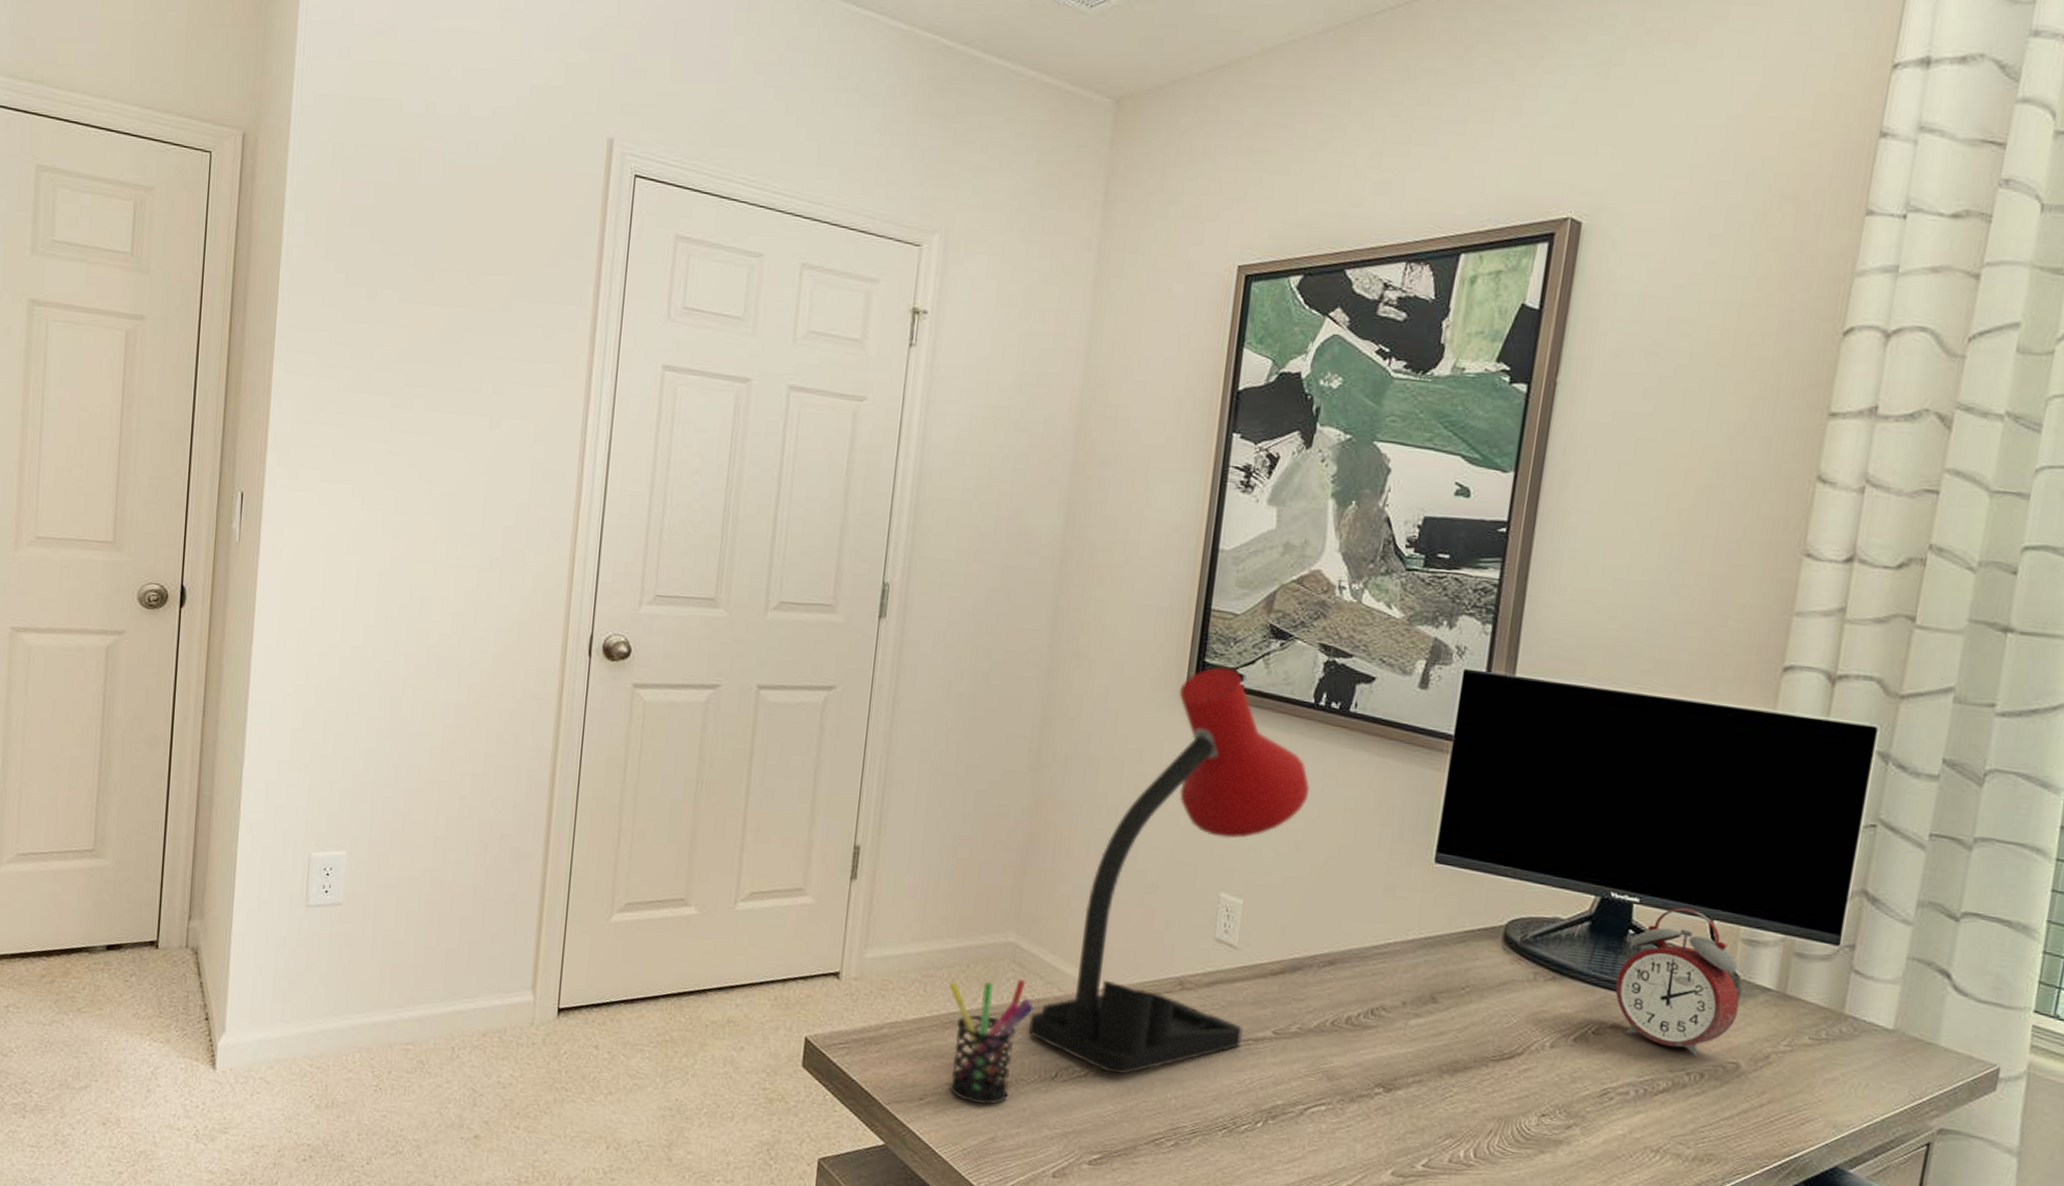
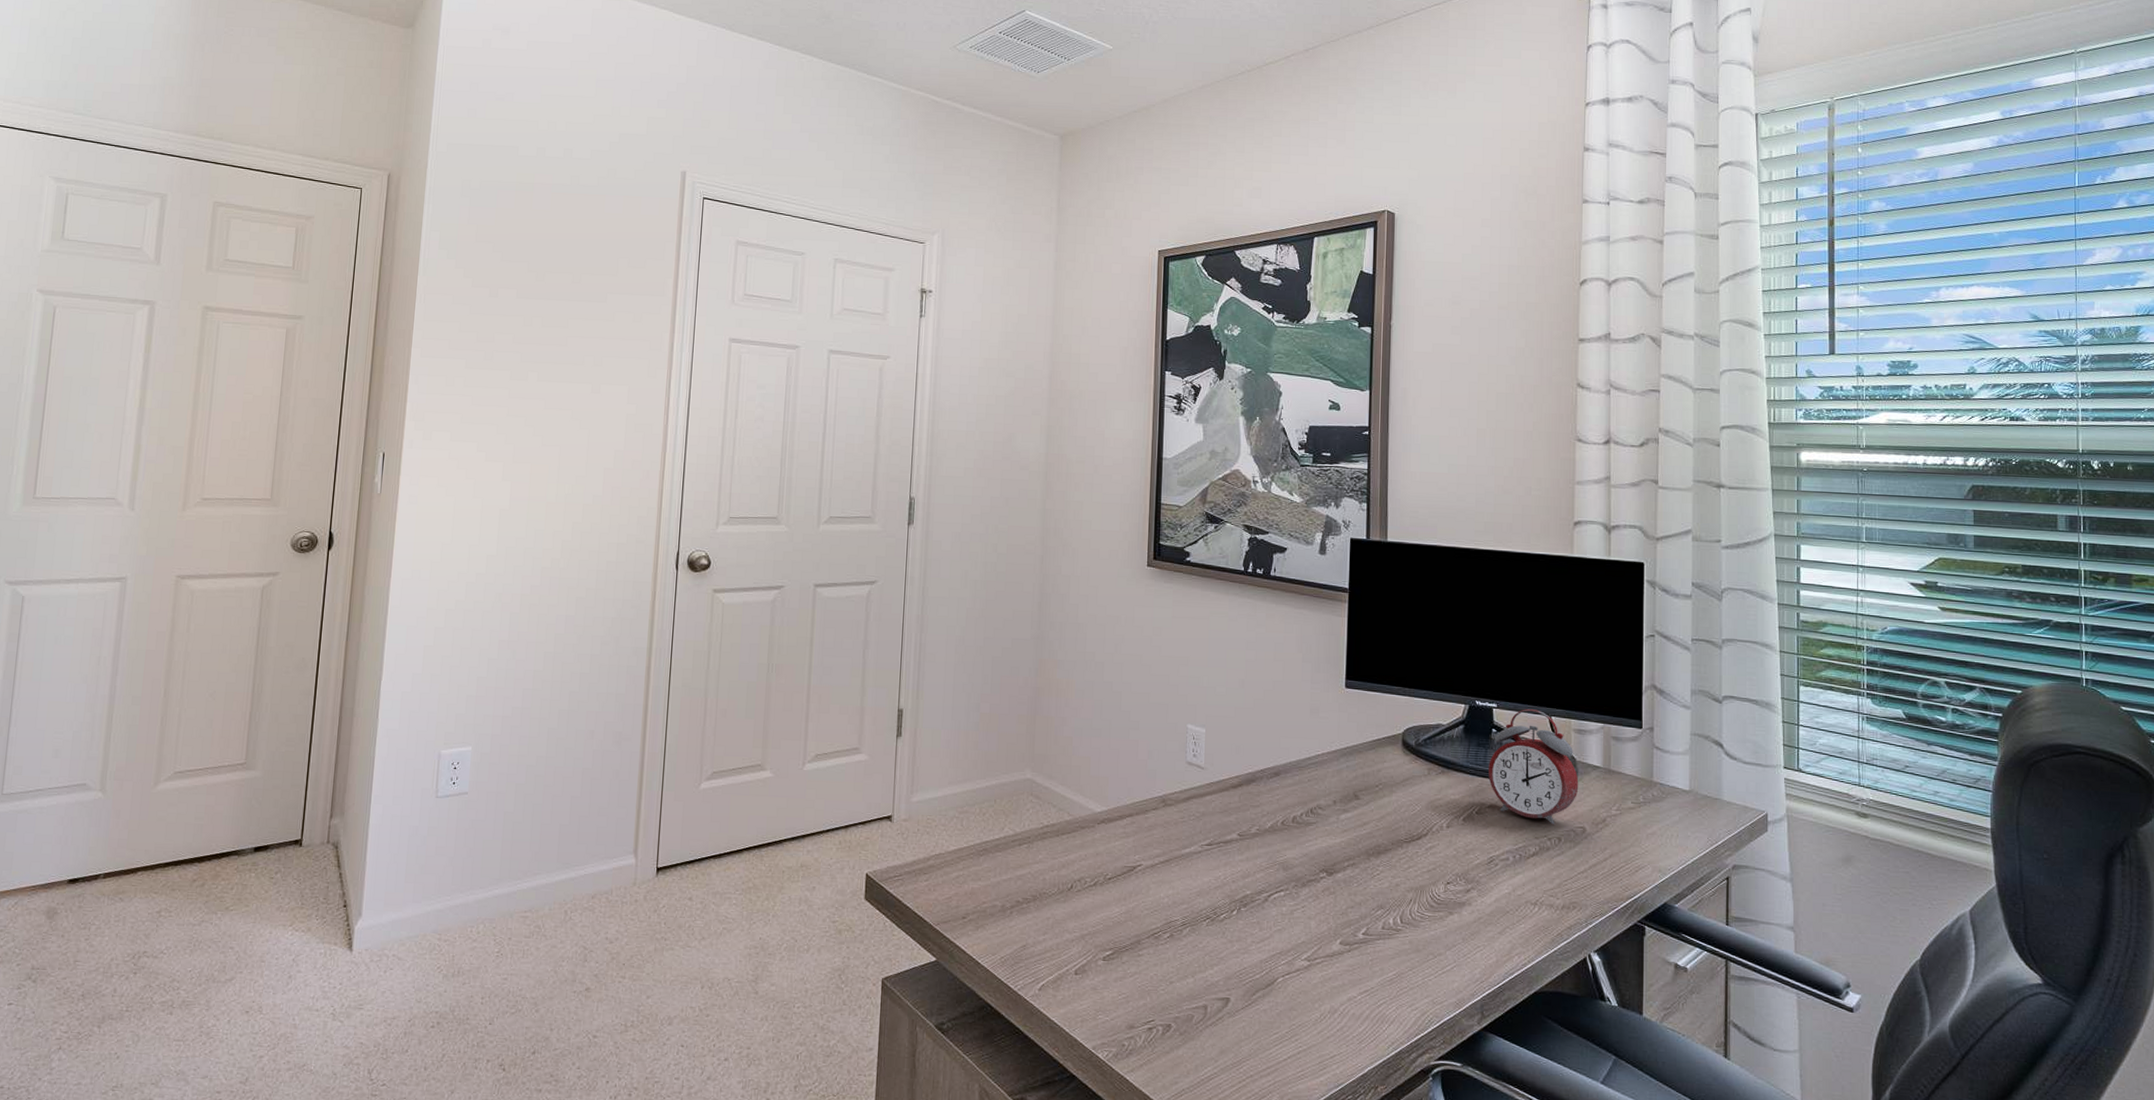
pen holder: present [948,979,1034,1105] -> none [980,809,1050,917]
desk lamp: present [1028,667,1310,1075] -> none [1046,547,1247,882]

